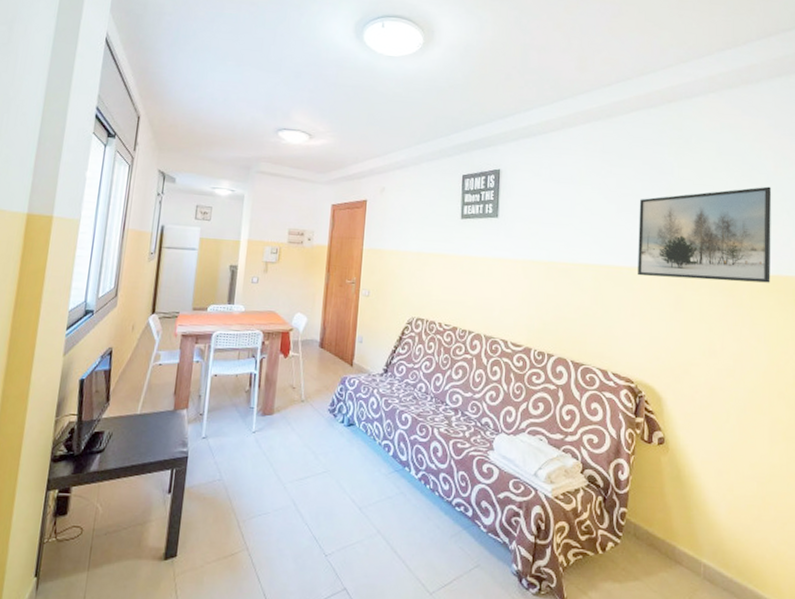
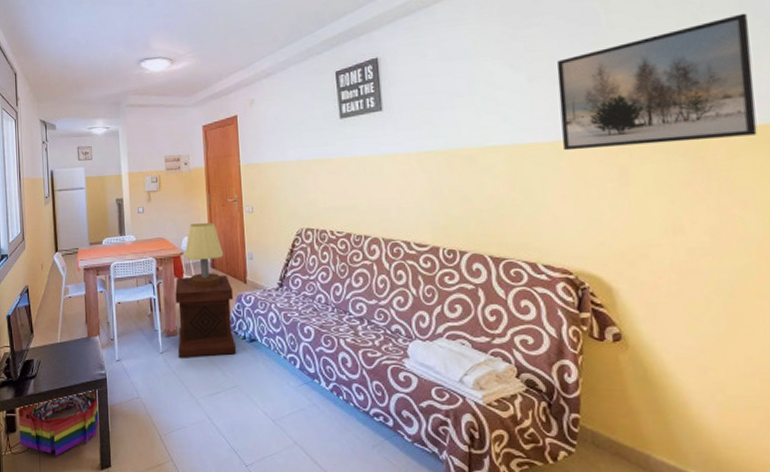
storage bin: none [69,470,173,544] -> present [18,391,100,456]
side table: none [272,354,339,439] -> present [175,275,237,358]
table lamp: none [294,300,334,368] -> present [184,222,223,288]

